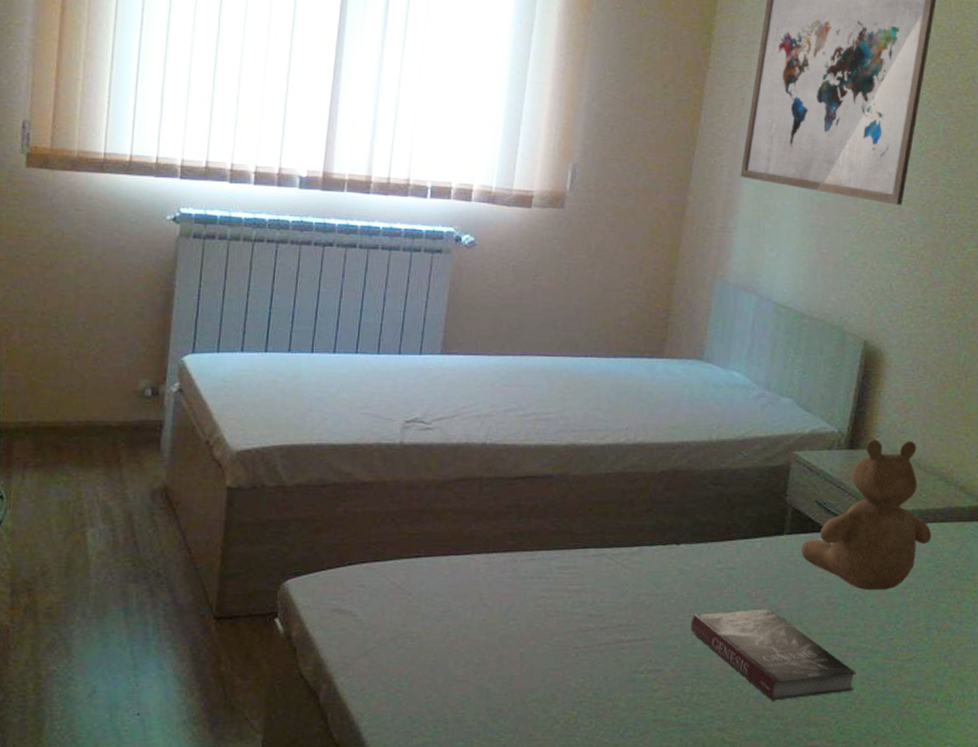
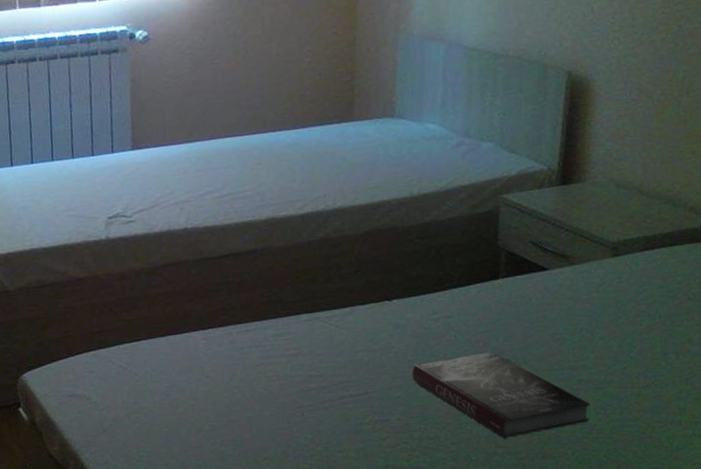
teddy bear: present [801,439,932,590] -> none [519,168,662,323]

